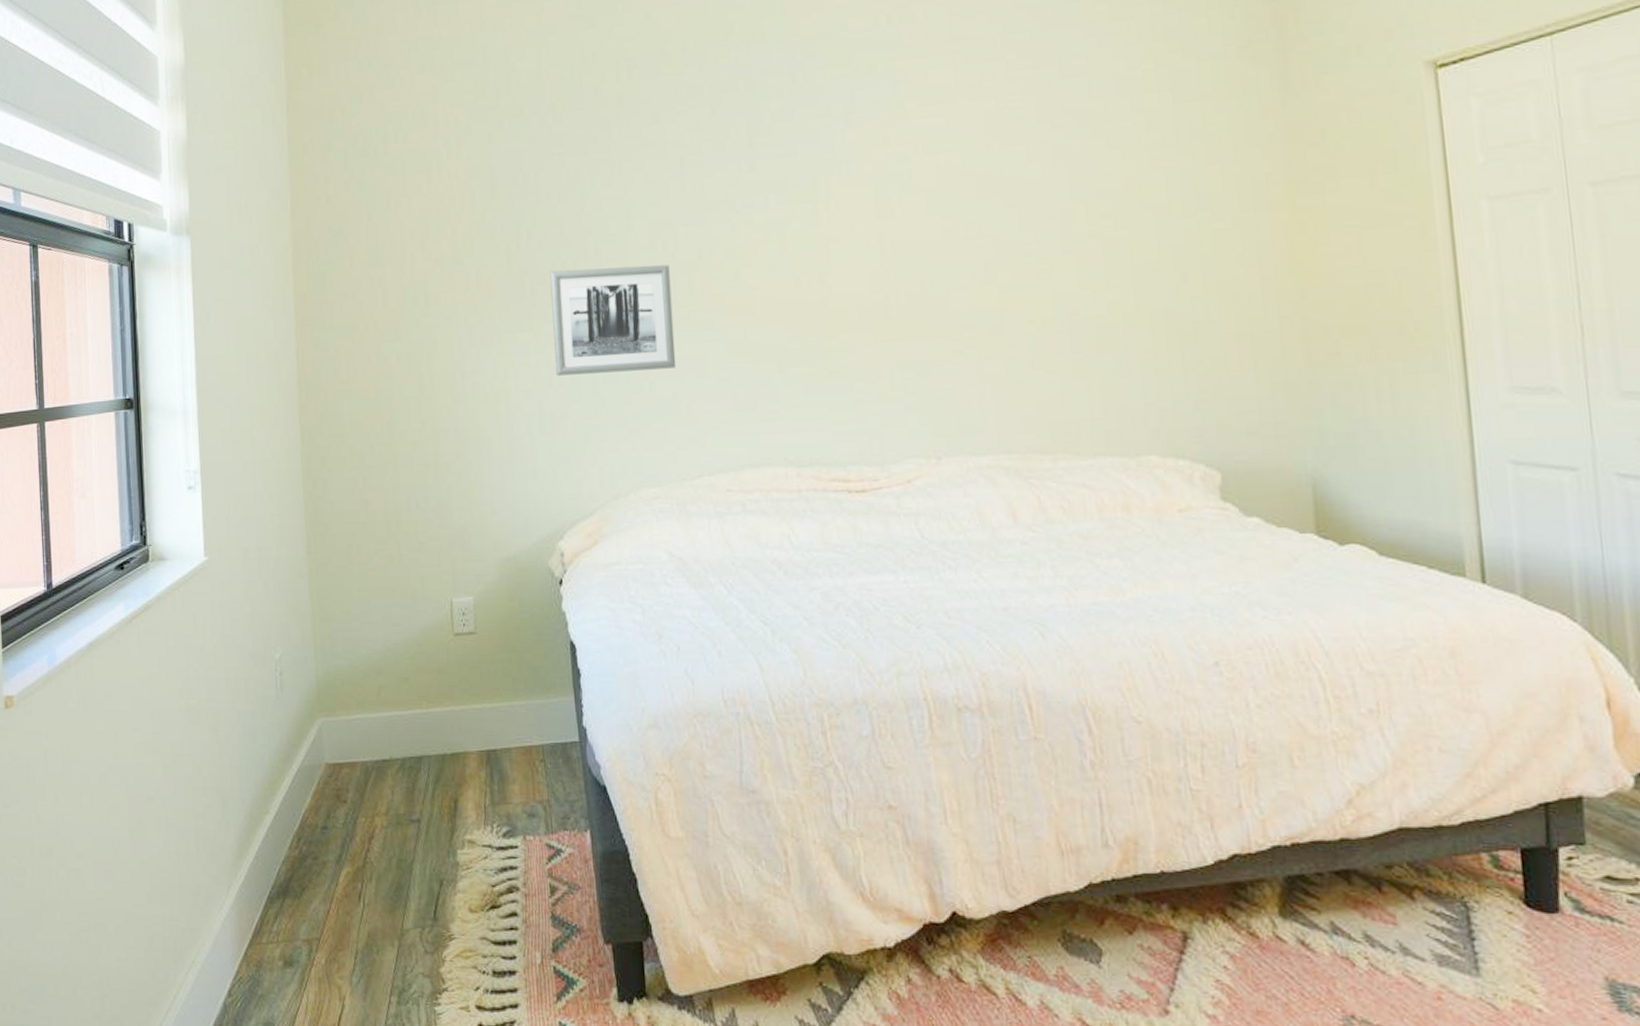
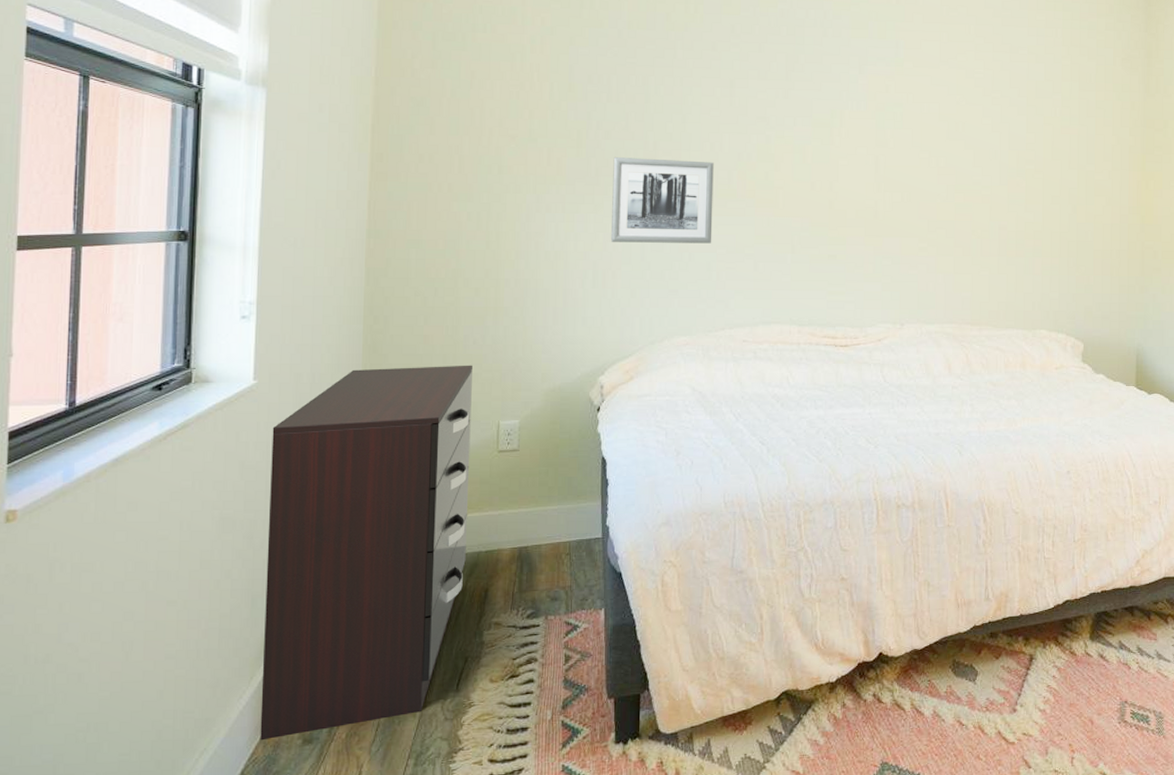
dresser: none [226,532,431,958] -> present [260,365,472,741]

